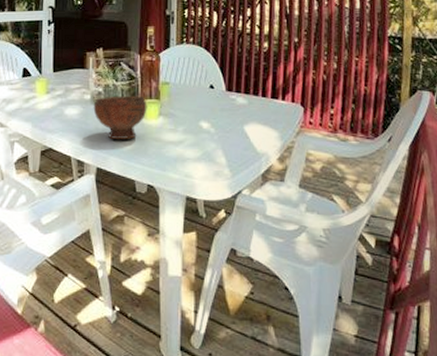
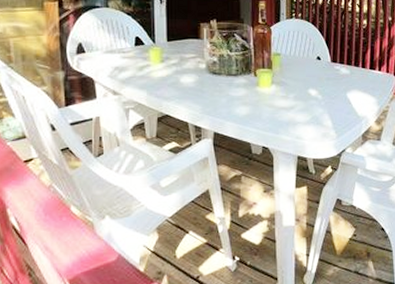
bowl: present [93,95,147,139] -> none [209,65,261,105]

